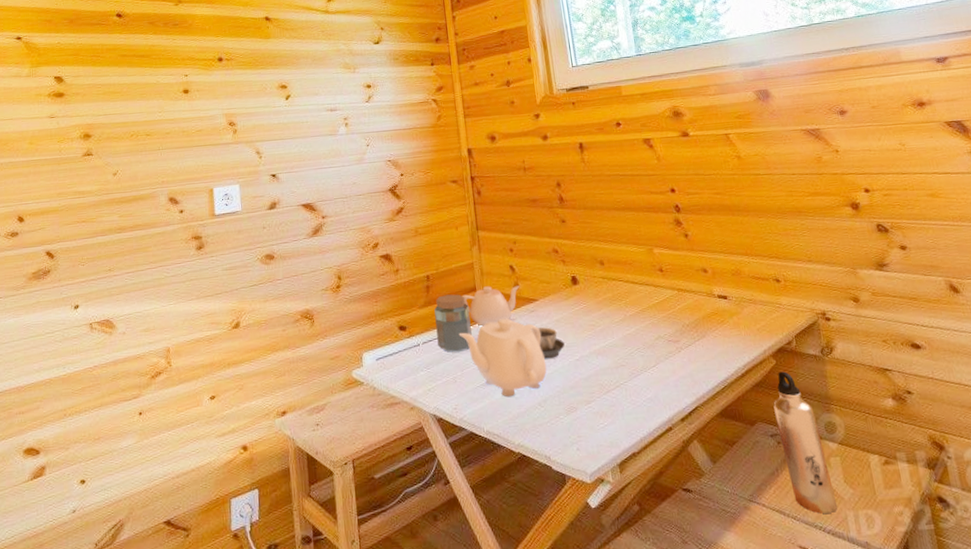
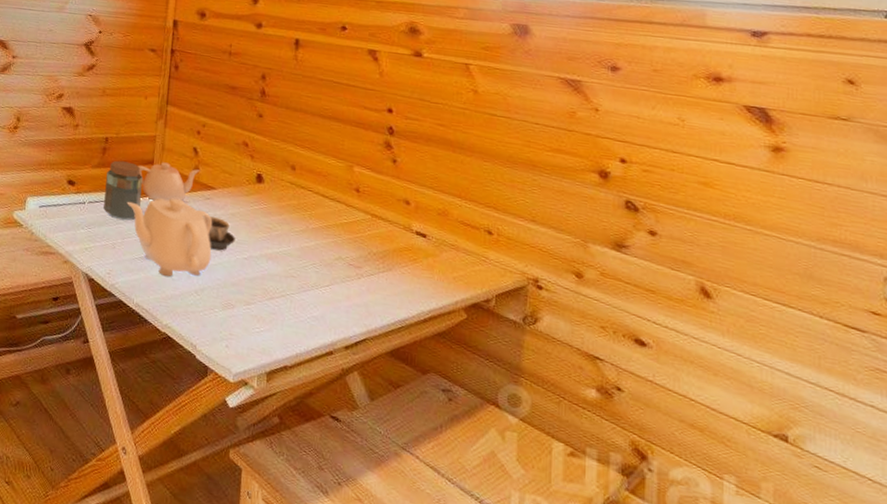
water bottle: present [773,371,838,514] -> none [452,327,503,488]

